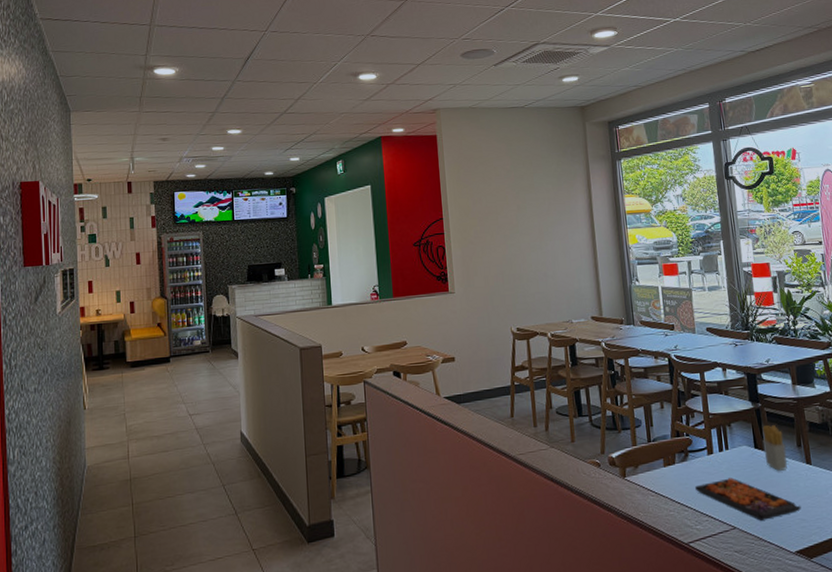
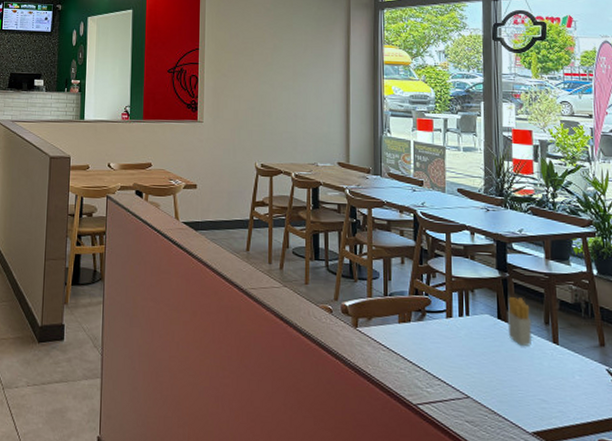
food tray: present [695,477,802,521] -> none [430,345,543,394]

